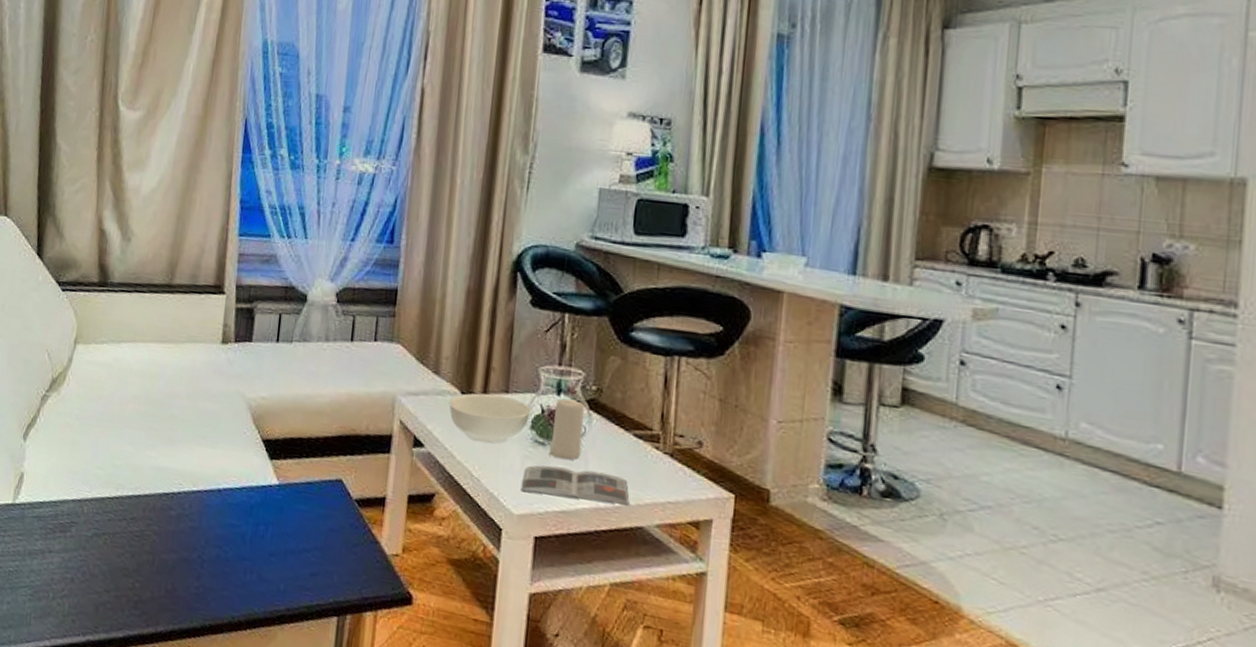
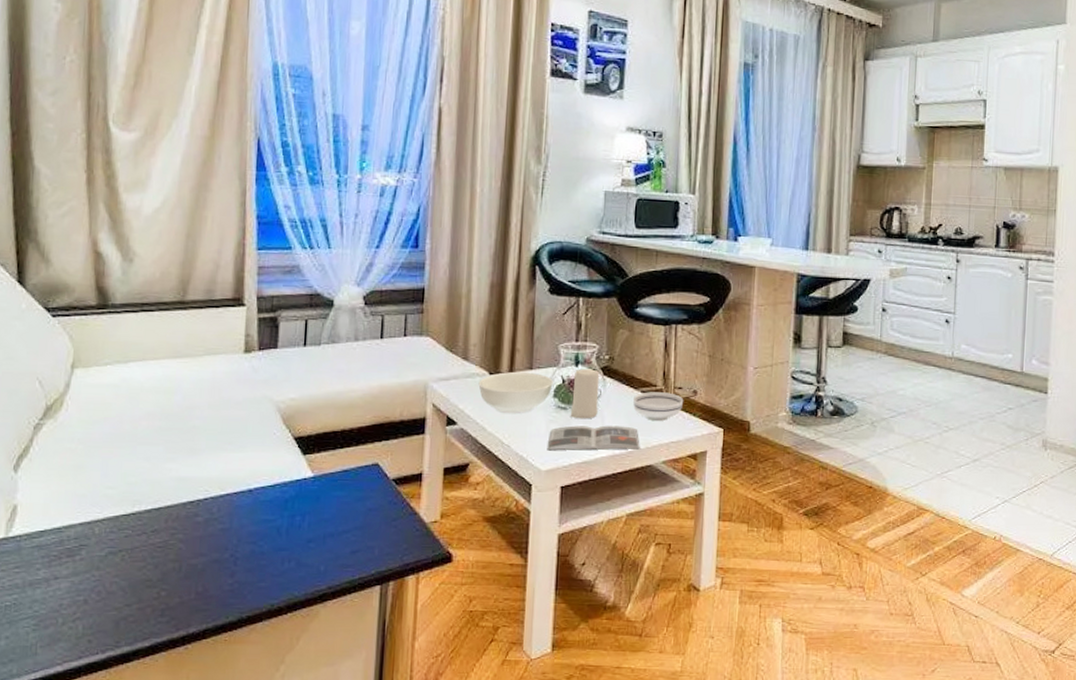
bowl: none [623,436,686,474] -> present [633,392,684,421]

